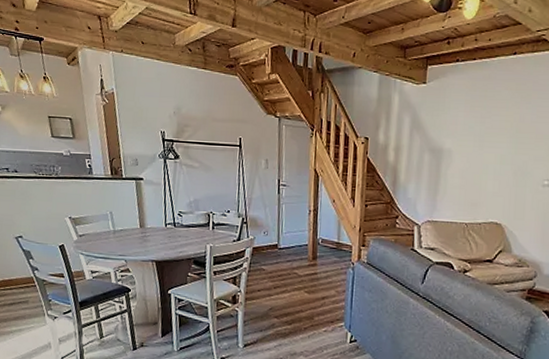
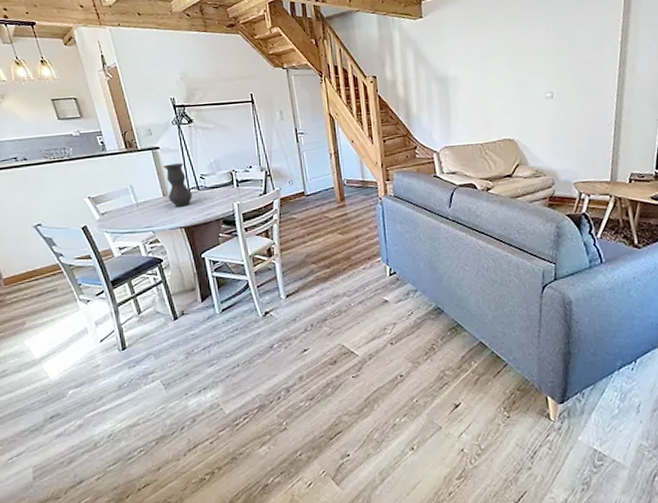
vase: none [143,196,169,241] -> present [162,163,193,207]

